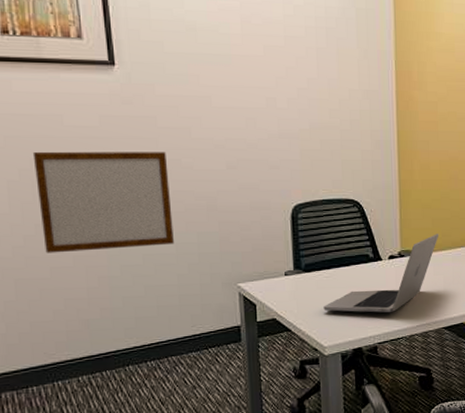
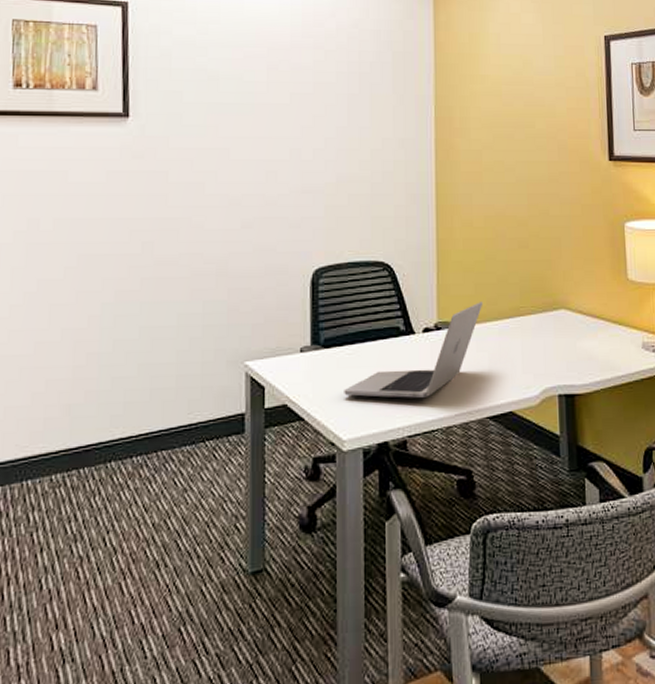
writing board: present [32,151,174,253] -> none [30,210,177,326]

